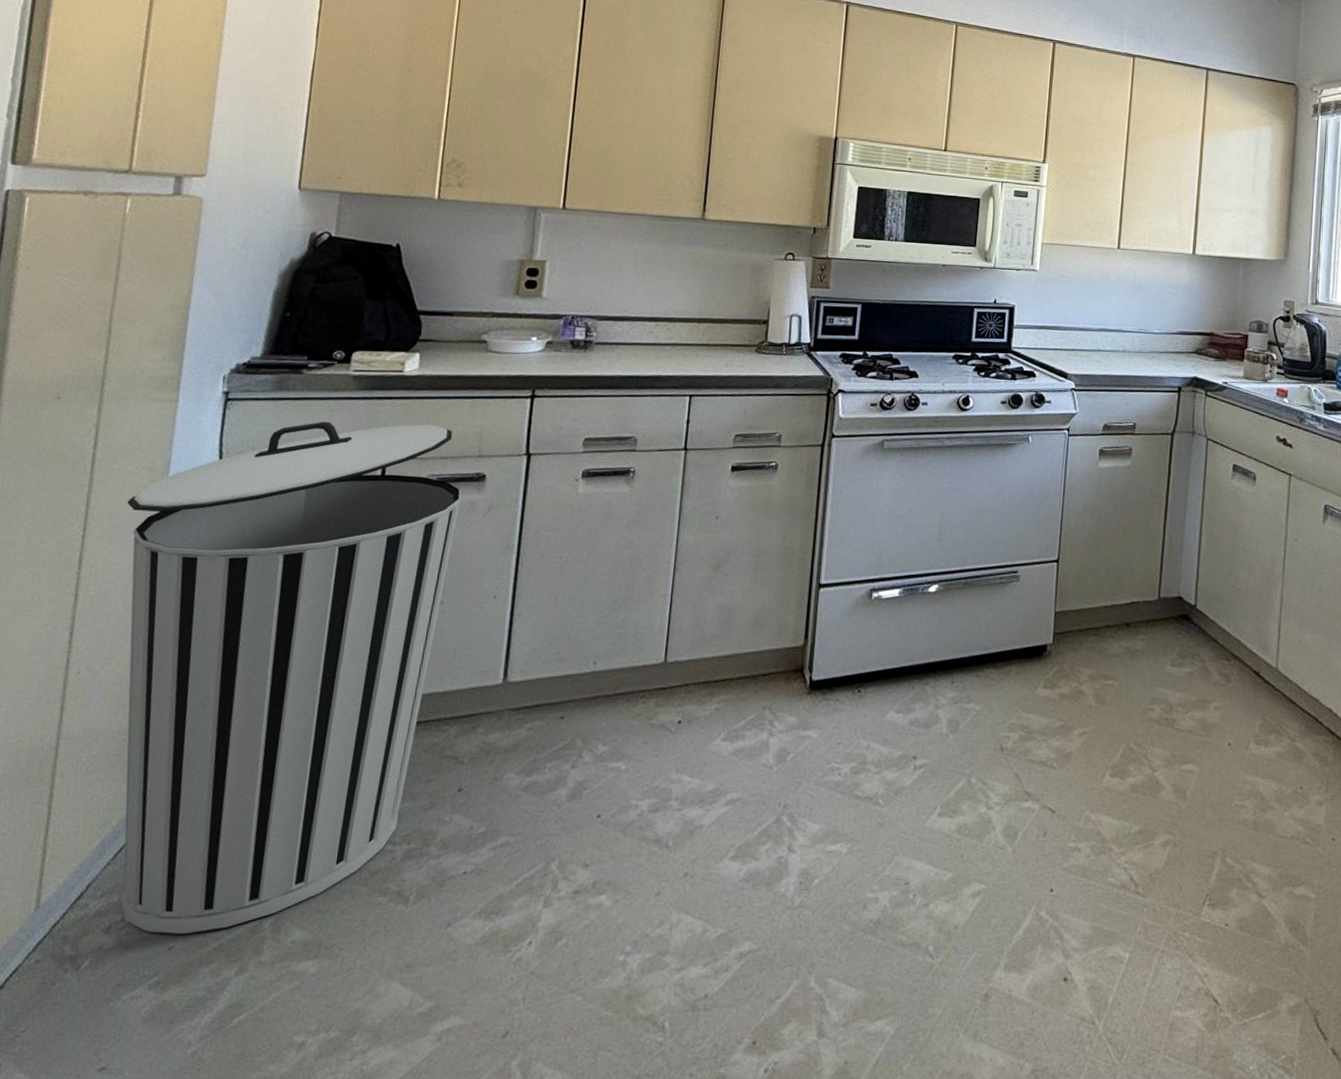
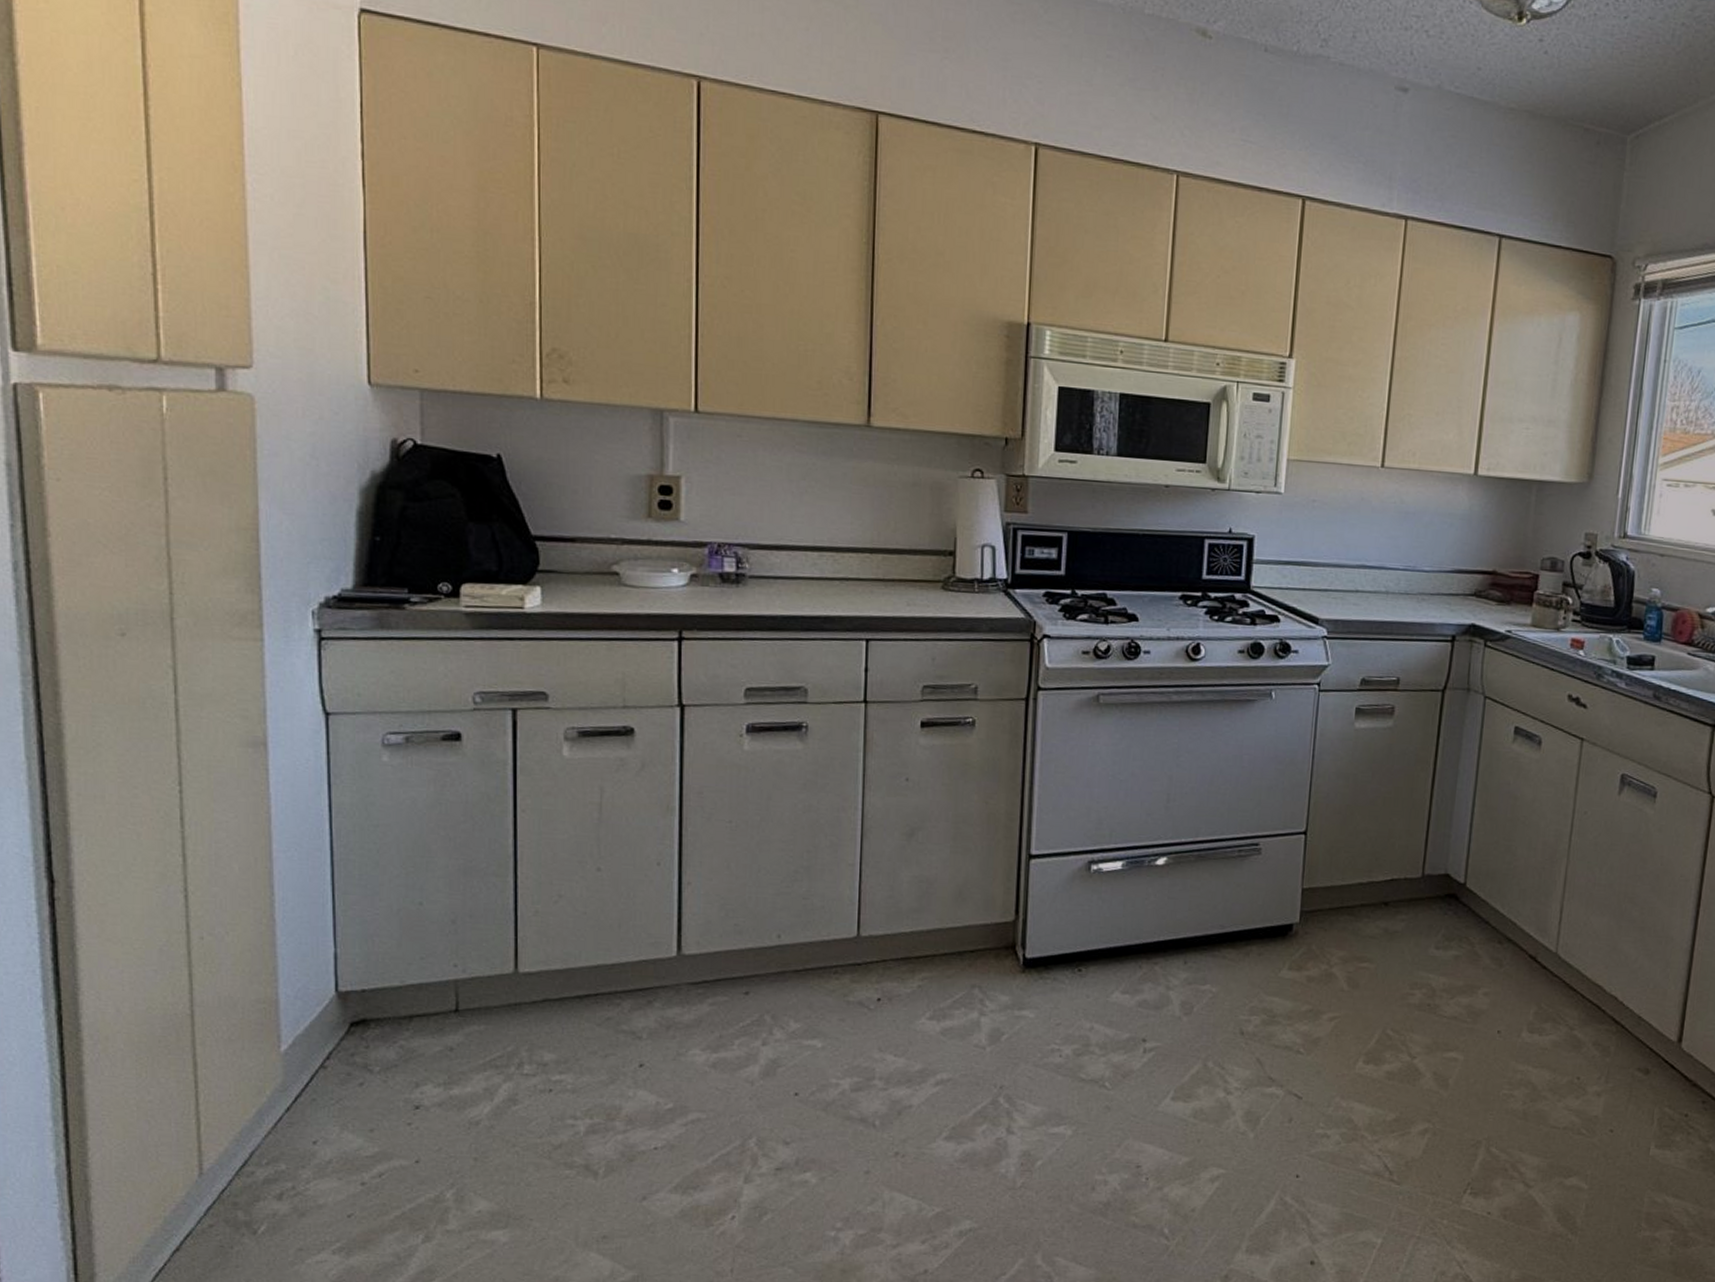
trash can: present [120,421,461,935] -> none [223,665,608,1203]

